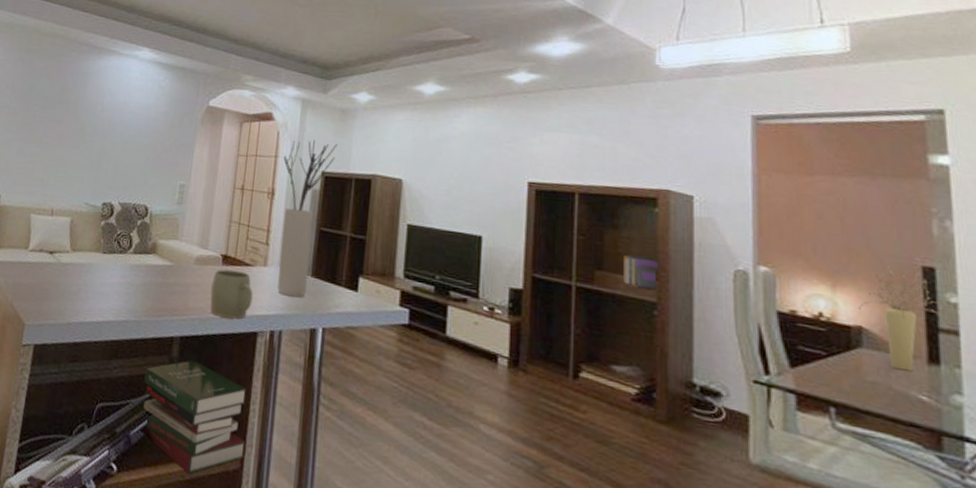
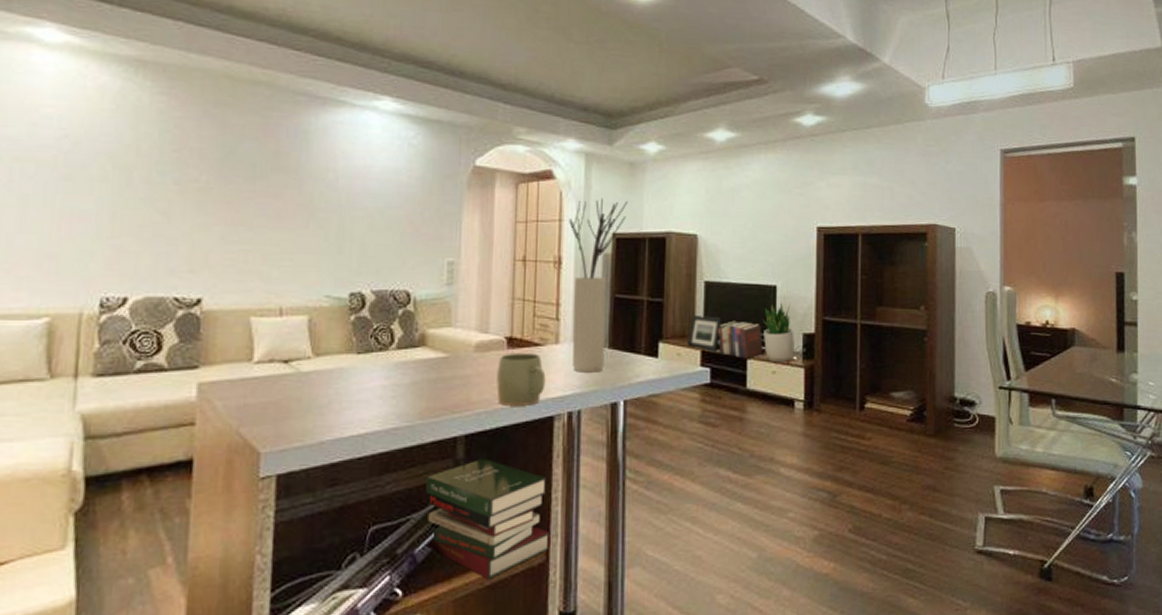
picture frame: none [386,256,424,294] -> present [687,316,723,351]
books: none [419,265,466,306] -> present [718,320,764,359]
planter: none [466,253,500,315] -> present [763,302,794,362]
books: present [623,254,661,290] -> none [900,288,930,318]
flower arrangement: present [857,266,952,372] -> none [1072,275,1133,360]

